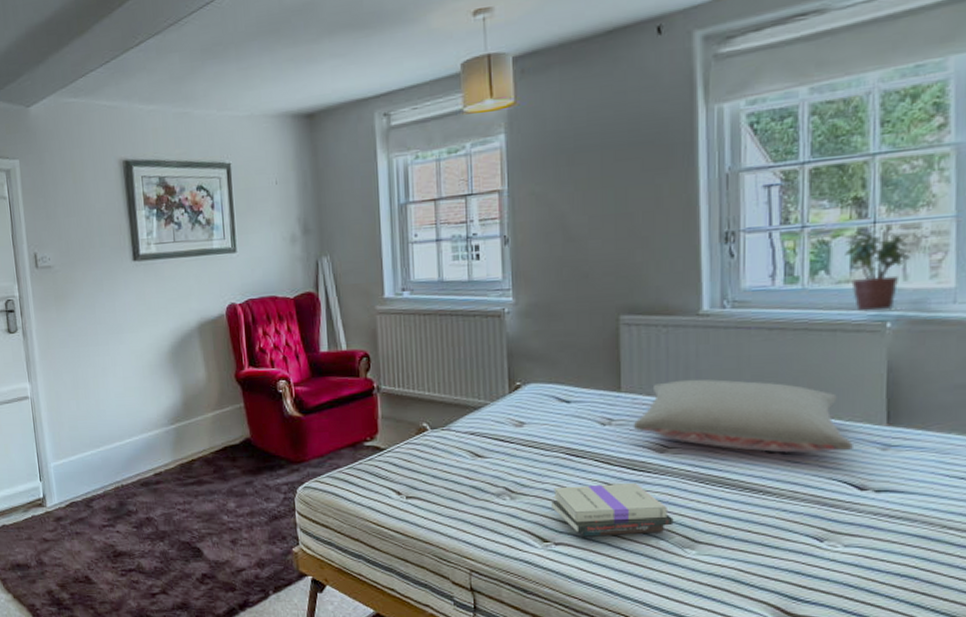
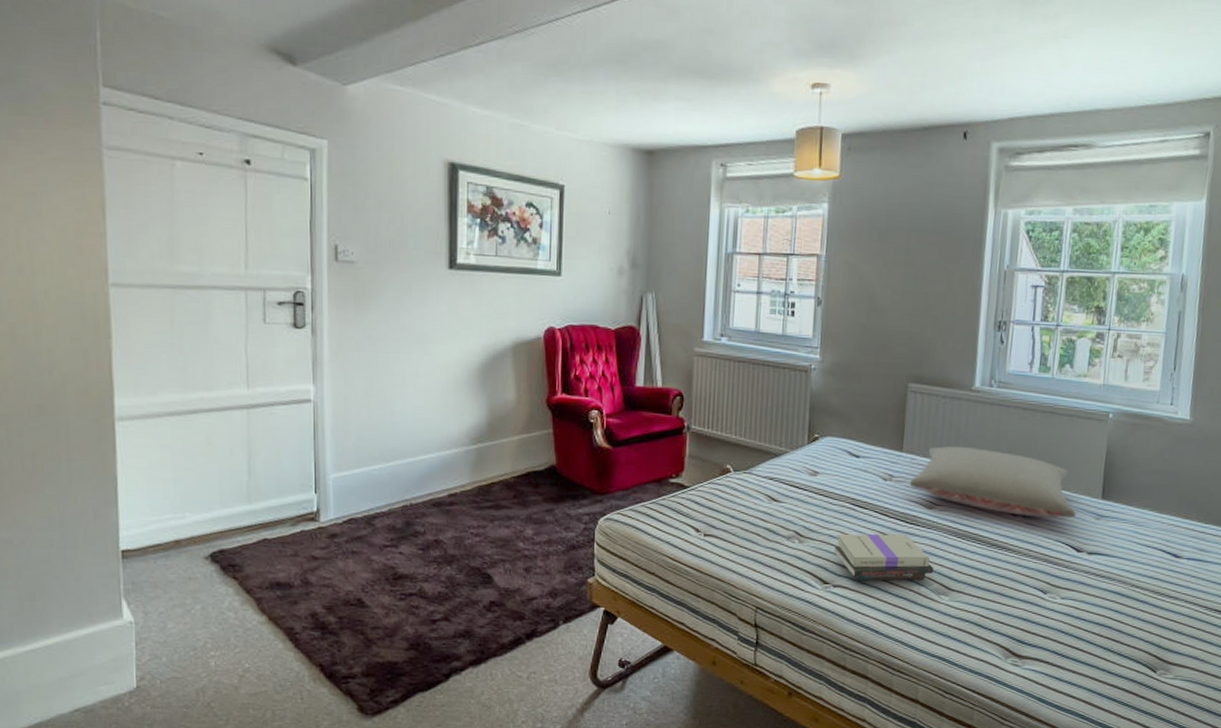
potted plant: present [845,230,913,312] -> none [1085,336,1134,404]

